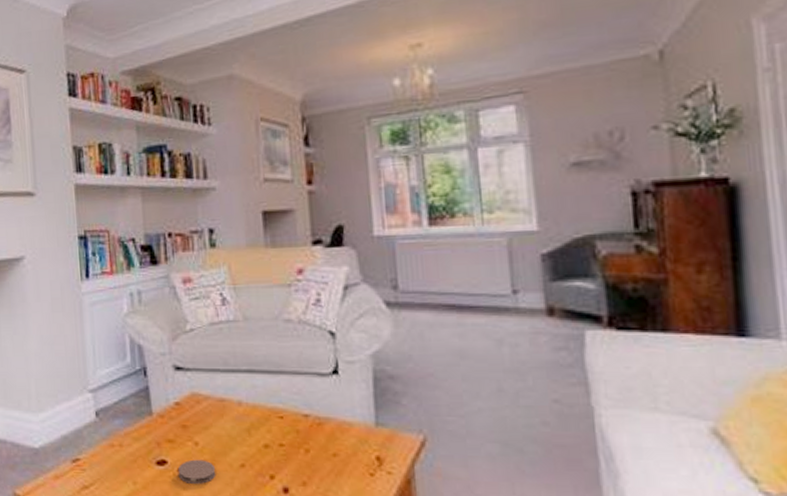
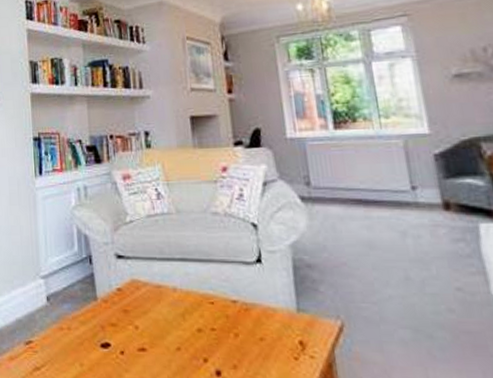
coaster: present [177,459,216,485] -> none [120,342,155,368]

